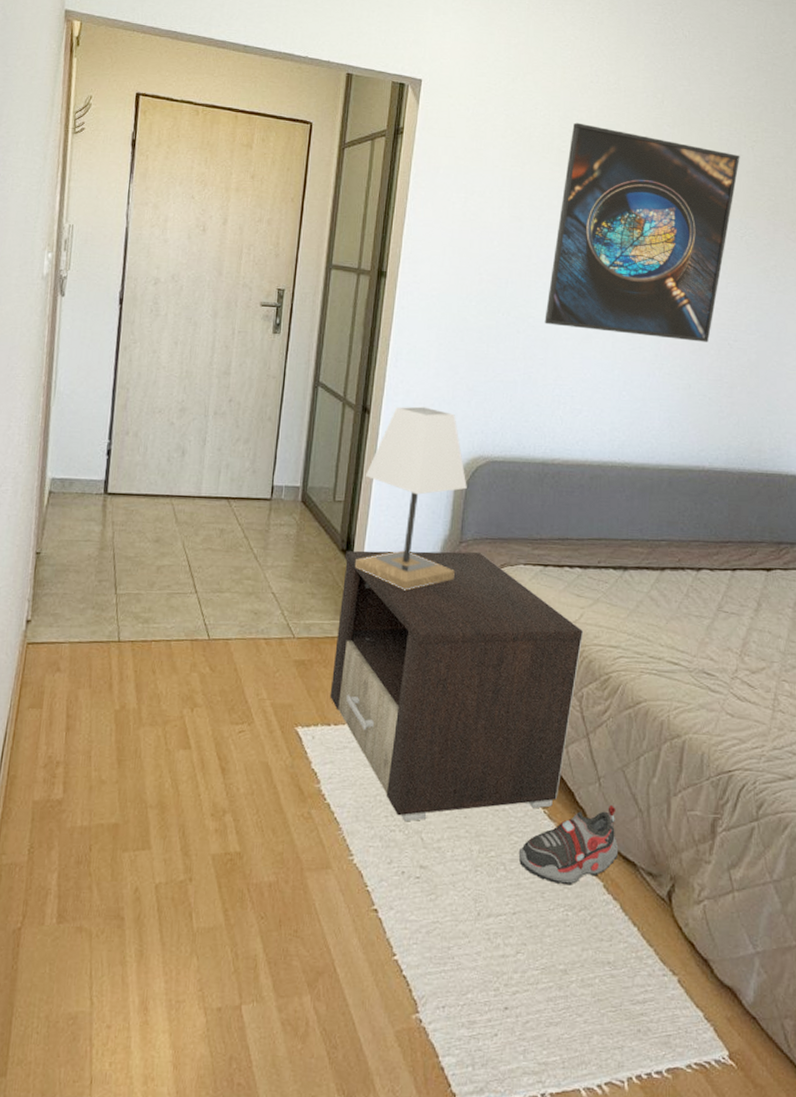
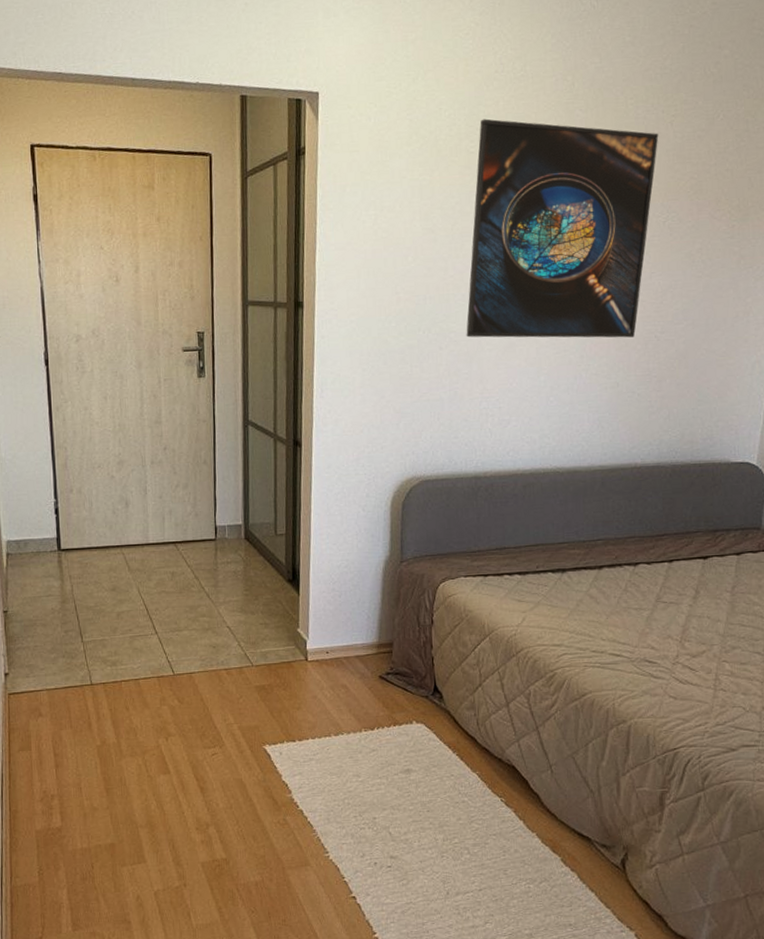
nightstand: present [330,550,584,822] -> none [291,569,527,820]
lamp: present [355,406,467,591] -> none [303,434,403,612]
shoe: present [518,804,619,885] -> none [480,788,573,862]

